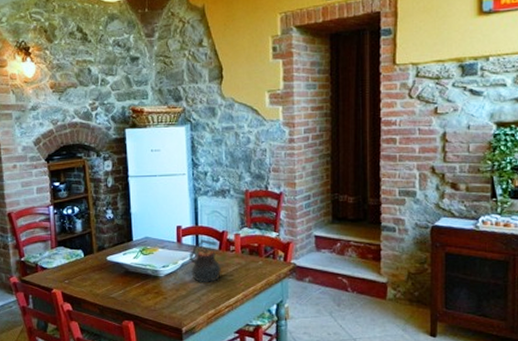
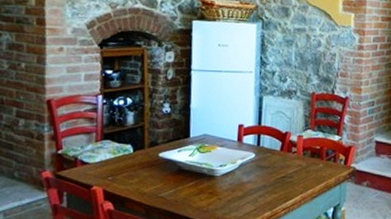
teapot: present [188,239,221,283] -> none [248,139,281,185]

